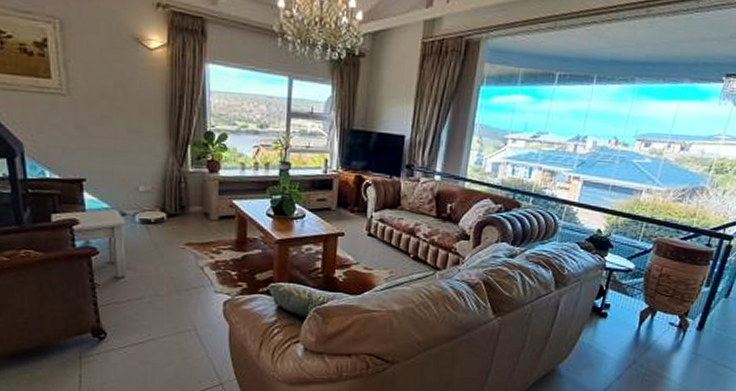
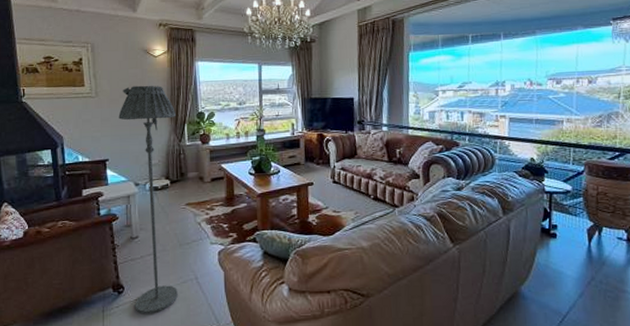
floor lamp: none [99,86,176,365] -> present [118,85,178,314]

